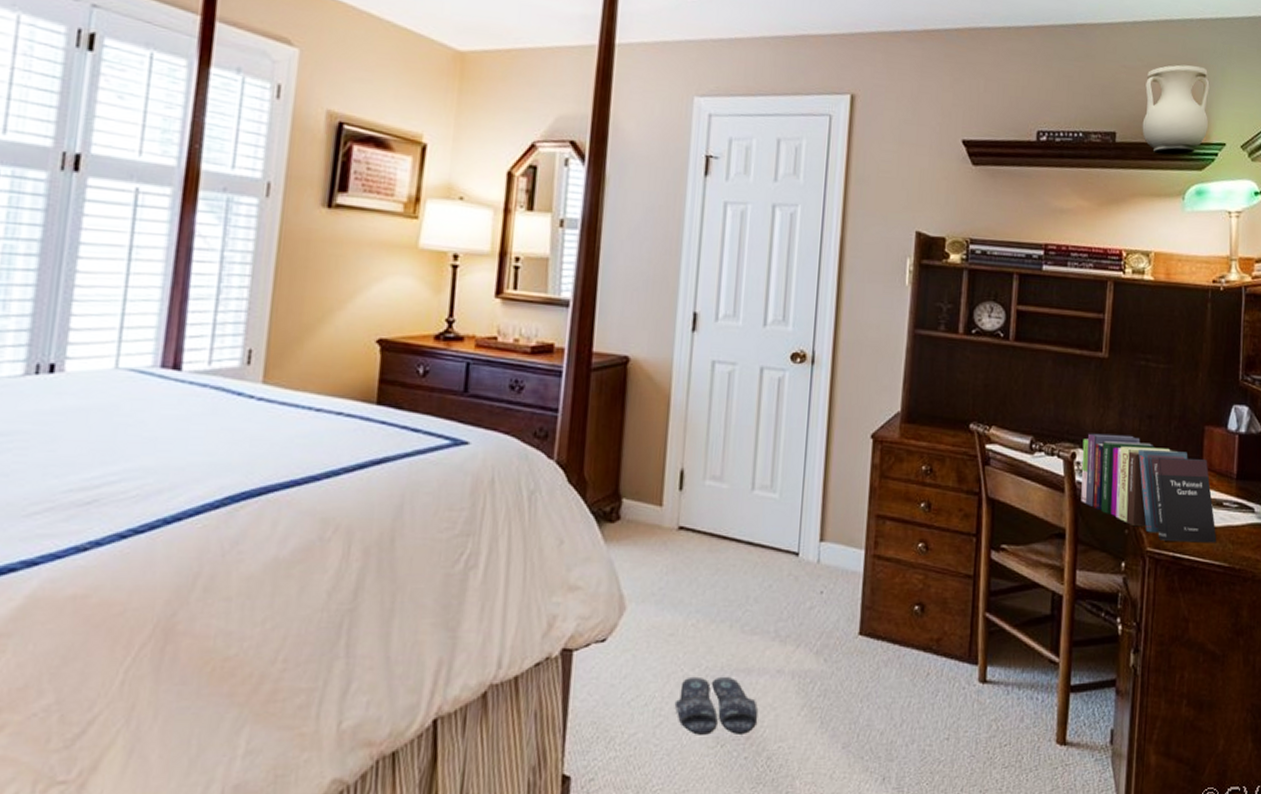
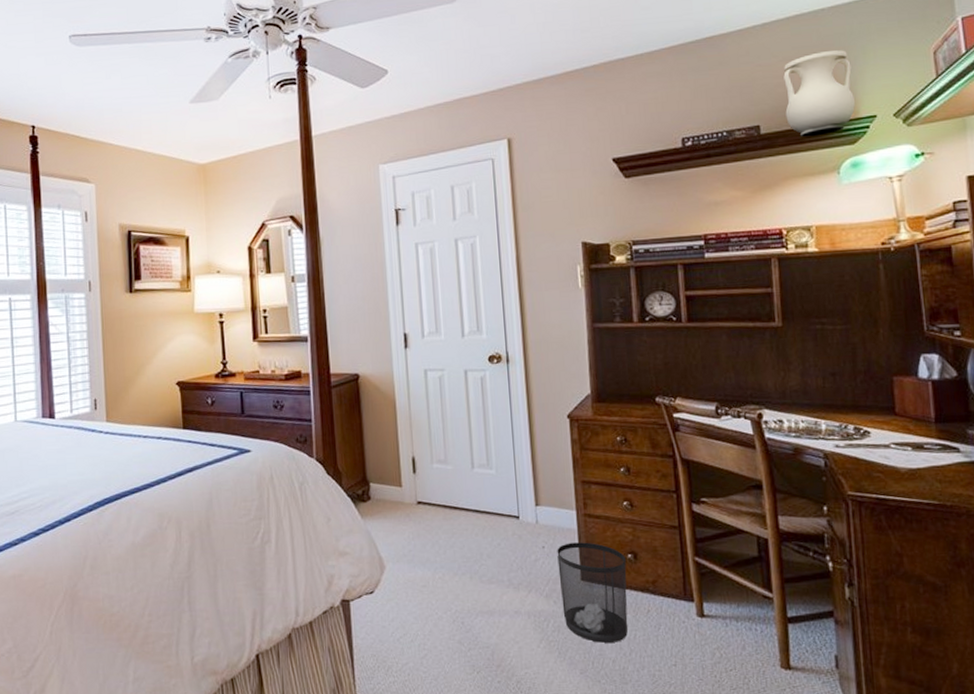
slippers: present [674,676,757,735] -> none [434,617,504,664]
waste bin: none [832,588,912,711] -> present [557,542,628,643]
books: present [1081,433,1217,543] -> none [767,392,922,485]

